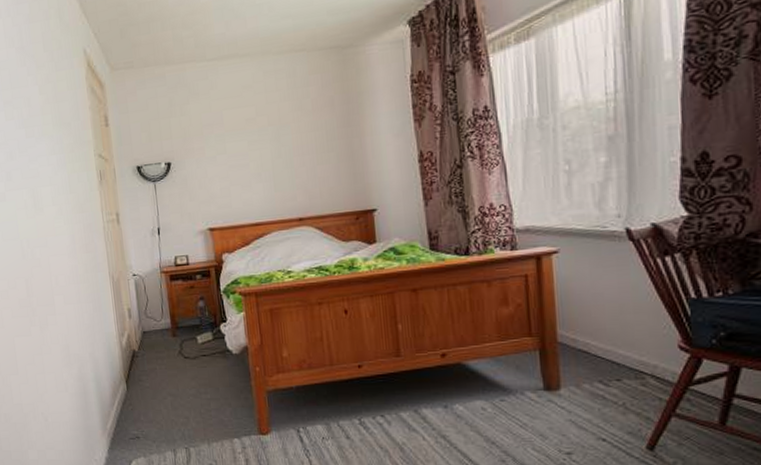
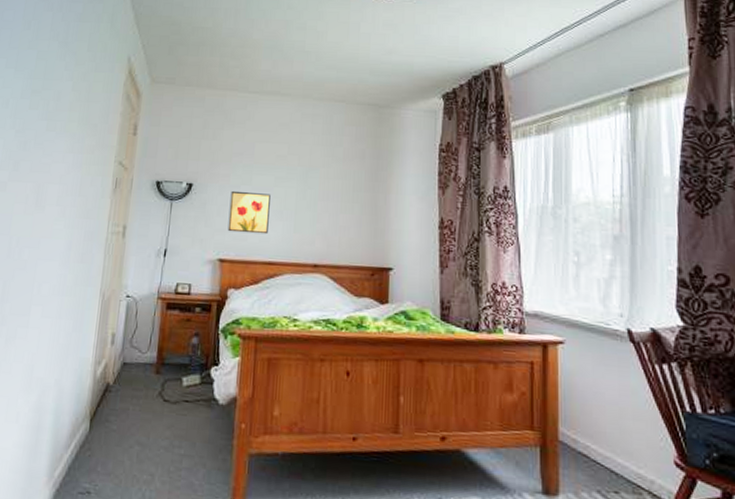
wall art: none [208,159,250,202] -> present [227,190,271,235]

